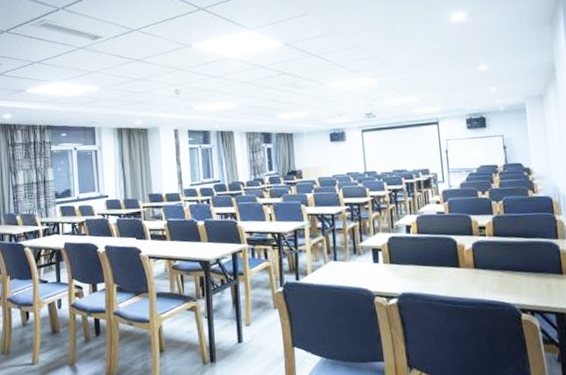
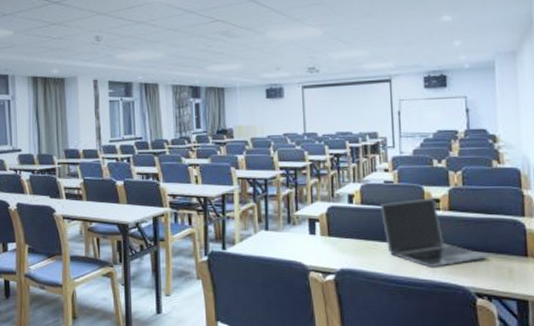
laptop: none [434,225,529,289] -> present [380,197,488,268]

